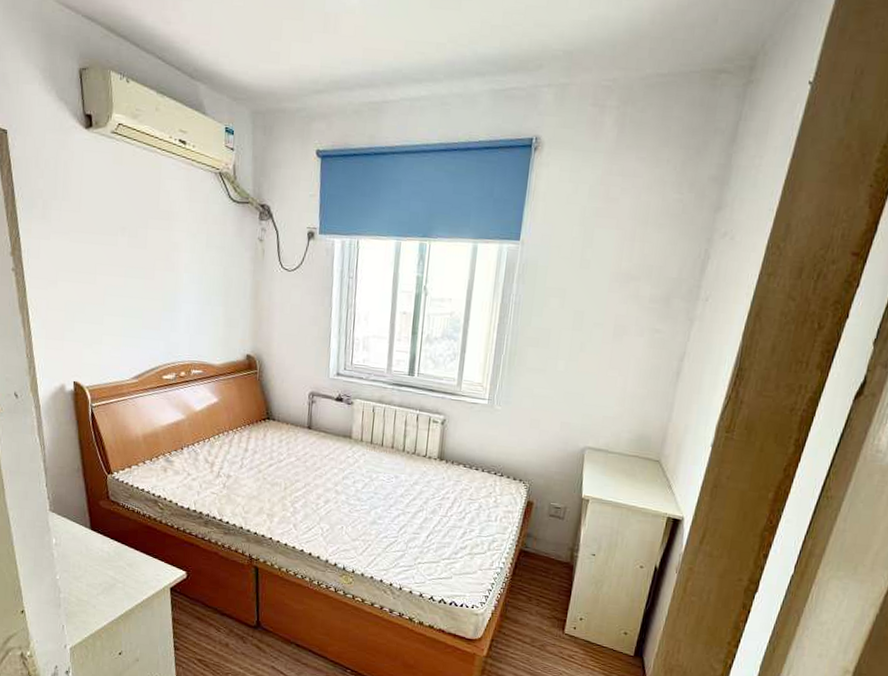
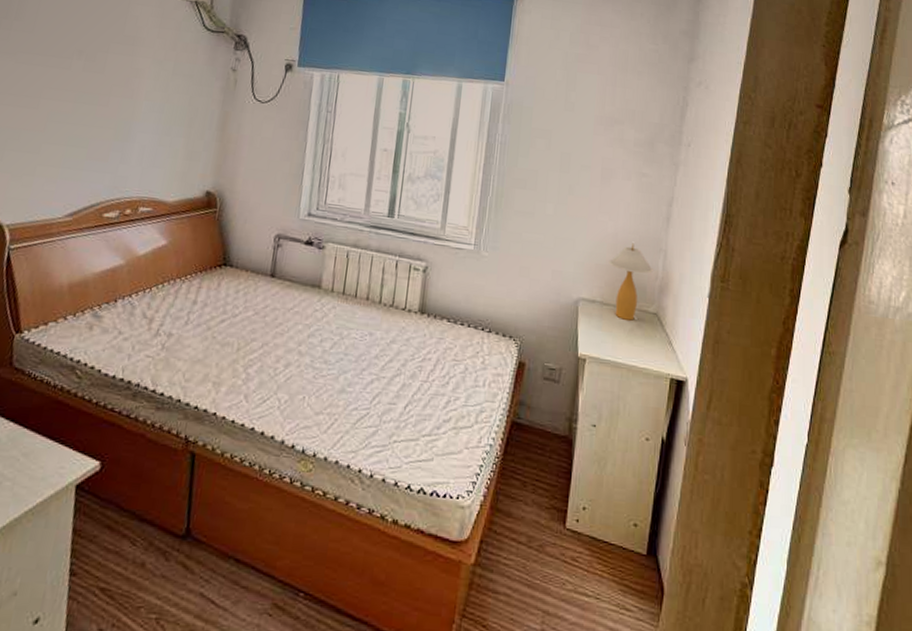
table lamp: none [616,396,659,467] -> present [608,243,653,321]

